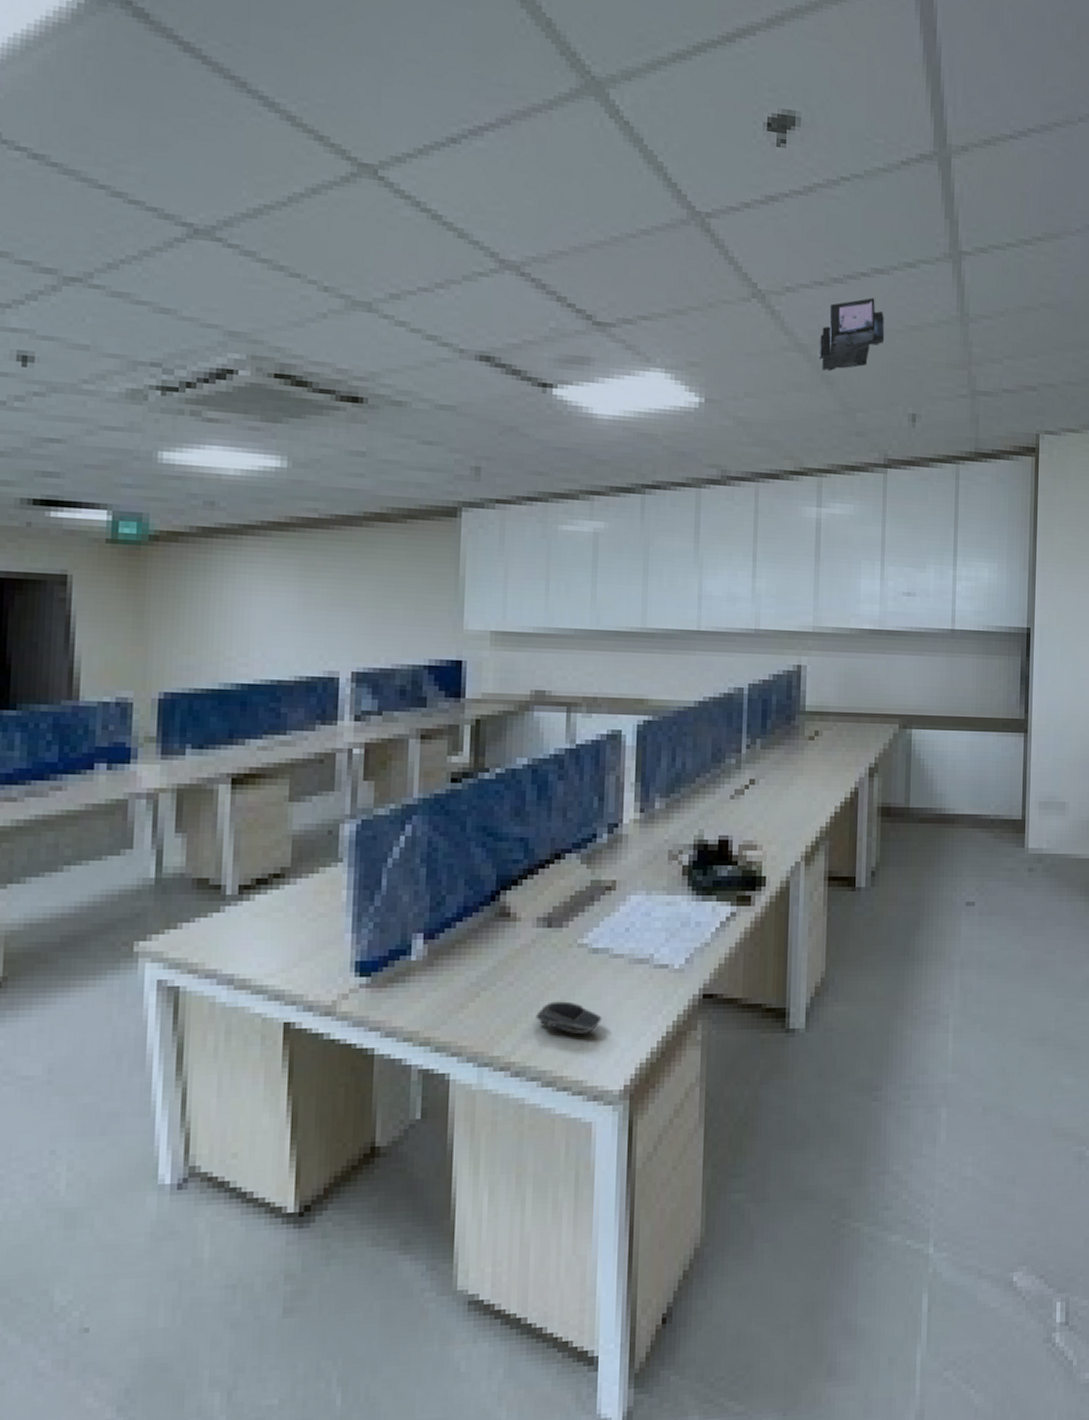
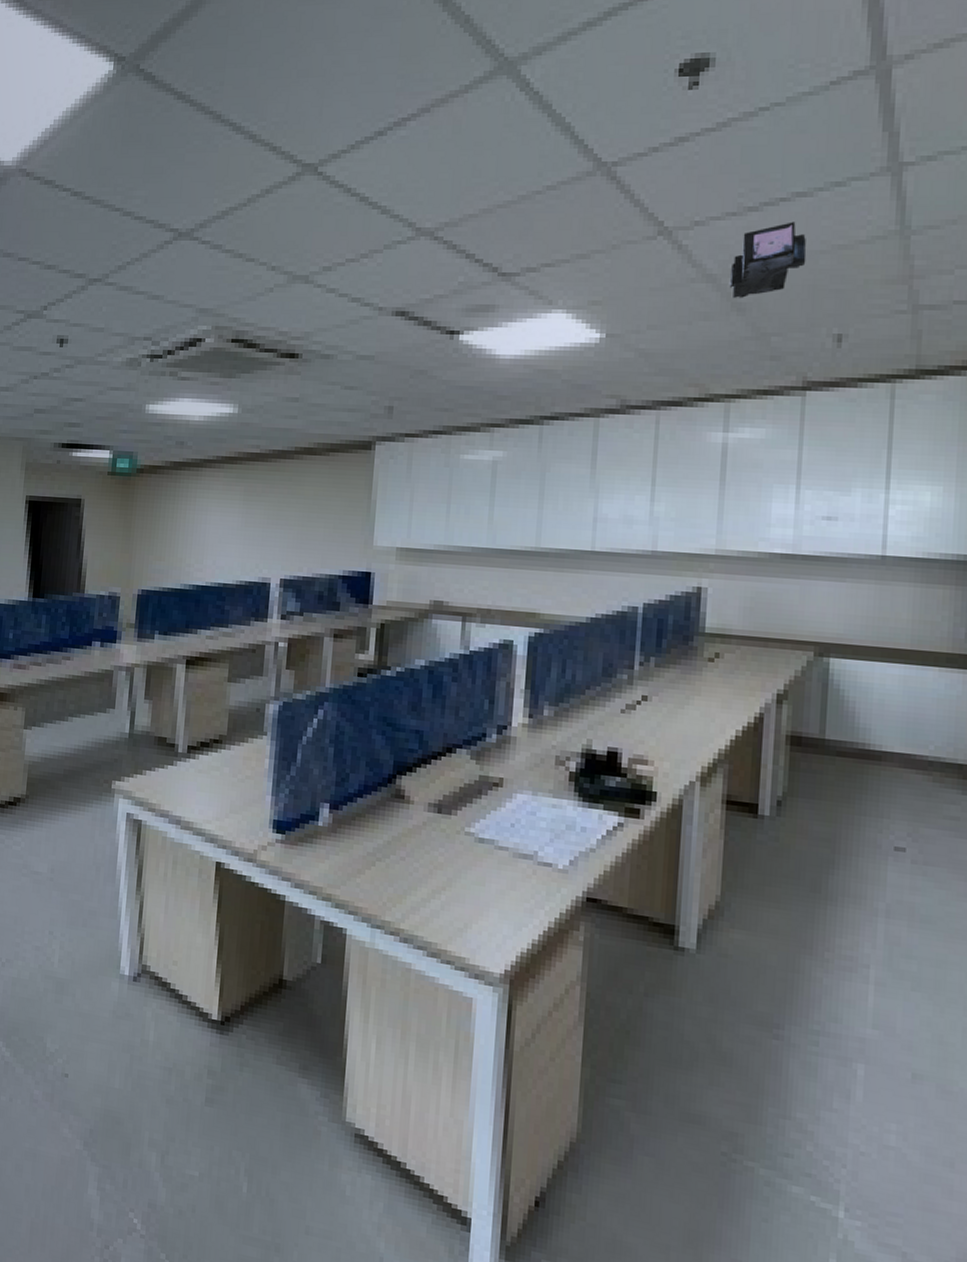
computer mouse: present [536,1001,602,1035] -> none [424,880,486,916]

